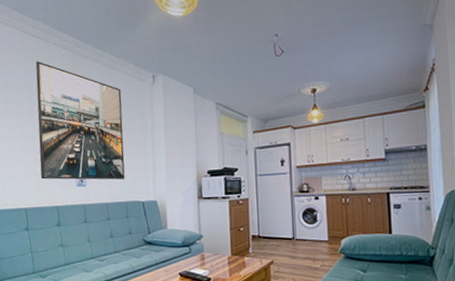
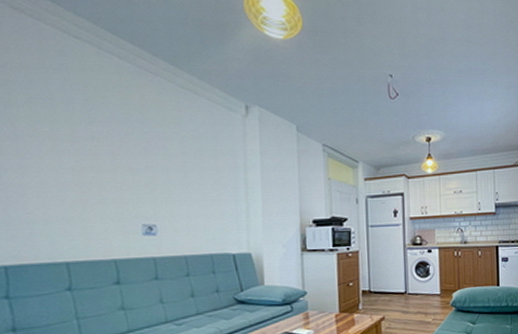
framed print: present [35,61,125,180] -> none [78,71,210,229]

